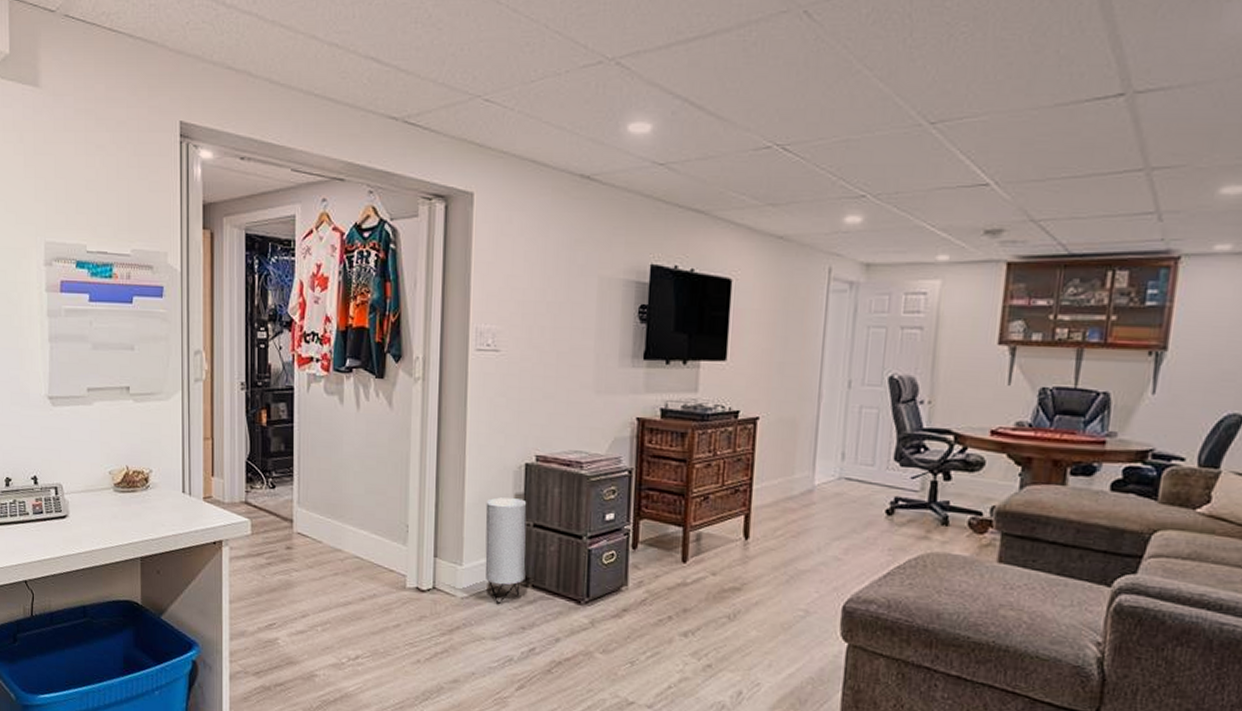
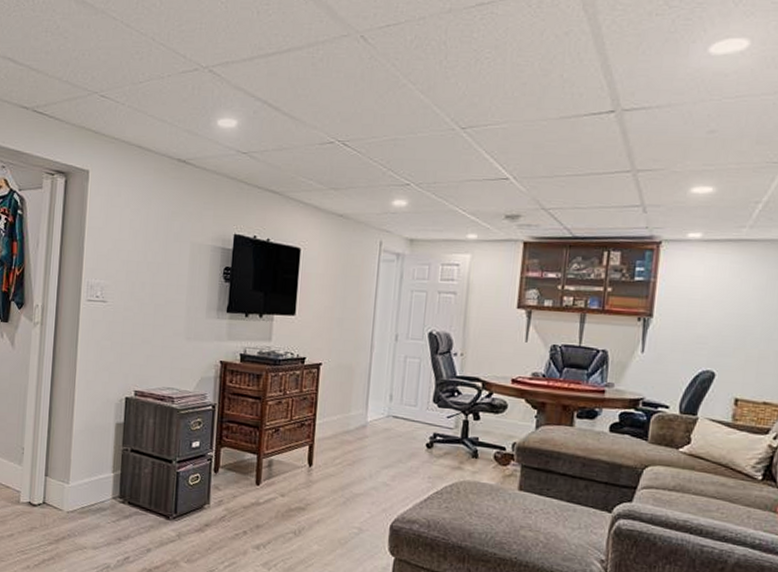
speaker: present [485,497,527,605] -> none [88,426,126,519]

